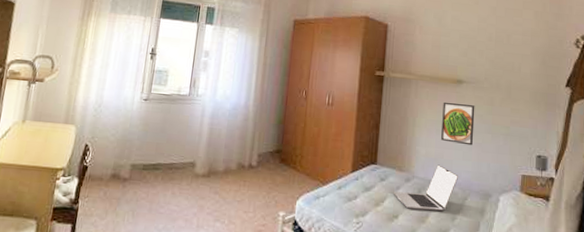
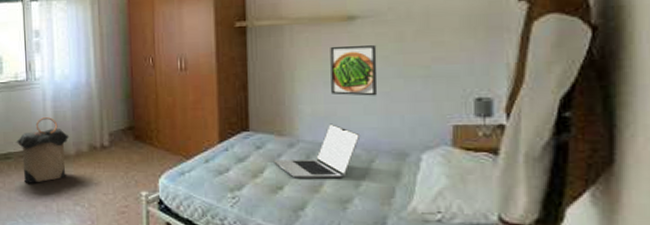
laundry hamper: none [167,132,221,197] -> present [16,117,70,183]

